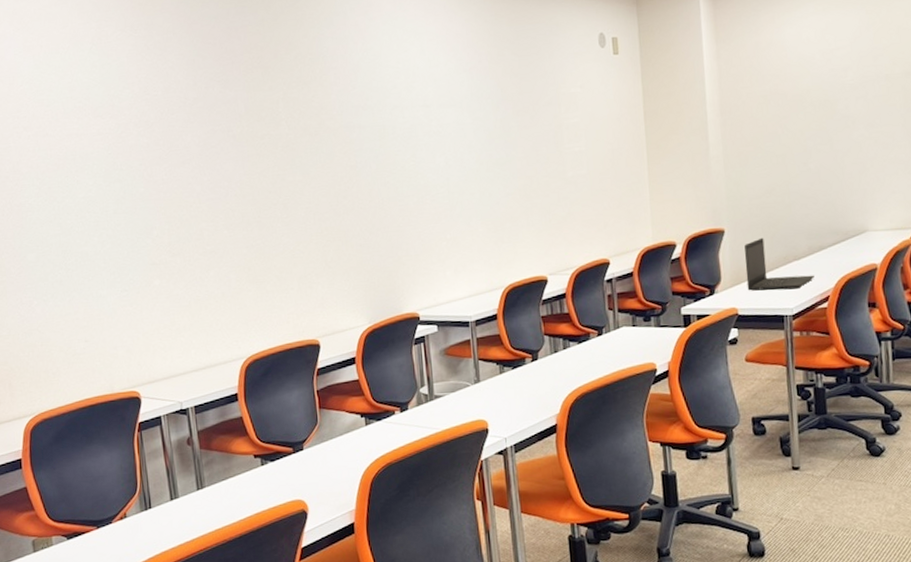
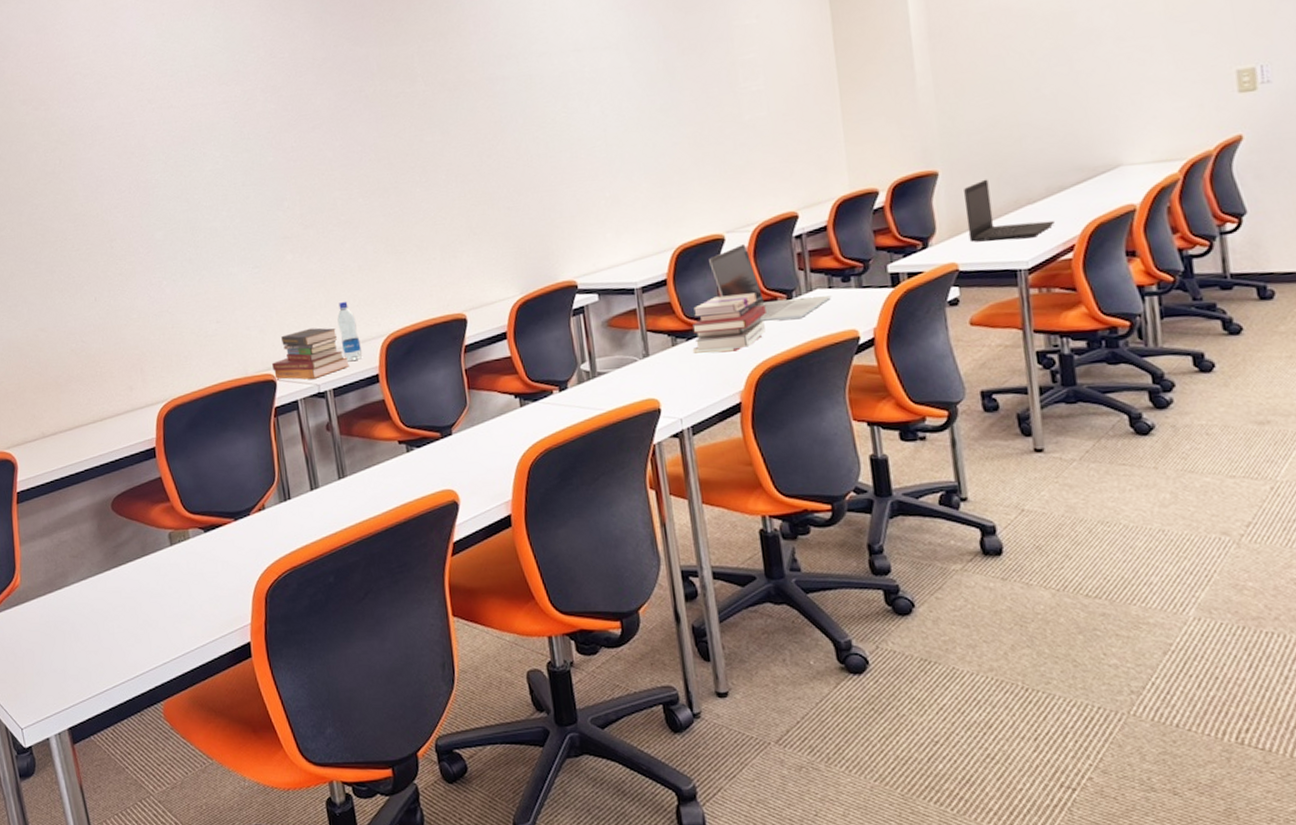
books: none [138,349,211,397] -> present [272,328,350,380]
bottle: none [200,325,222,382] -> present [337,301,362,362]
books: none [516,328,580,381] -> present [691,293,766,354]
laptop: none [534,286,634,354] -> present [709,244,831,322]

